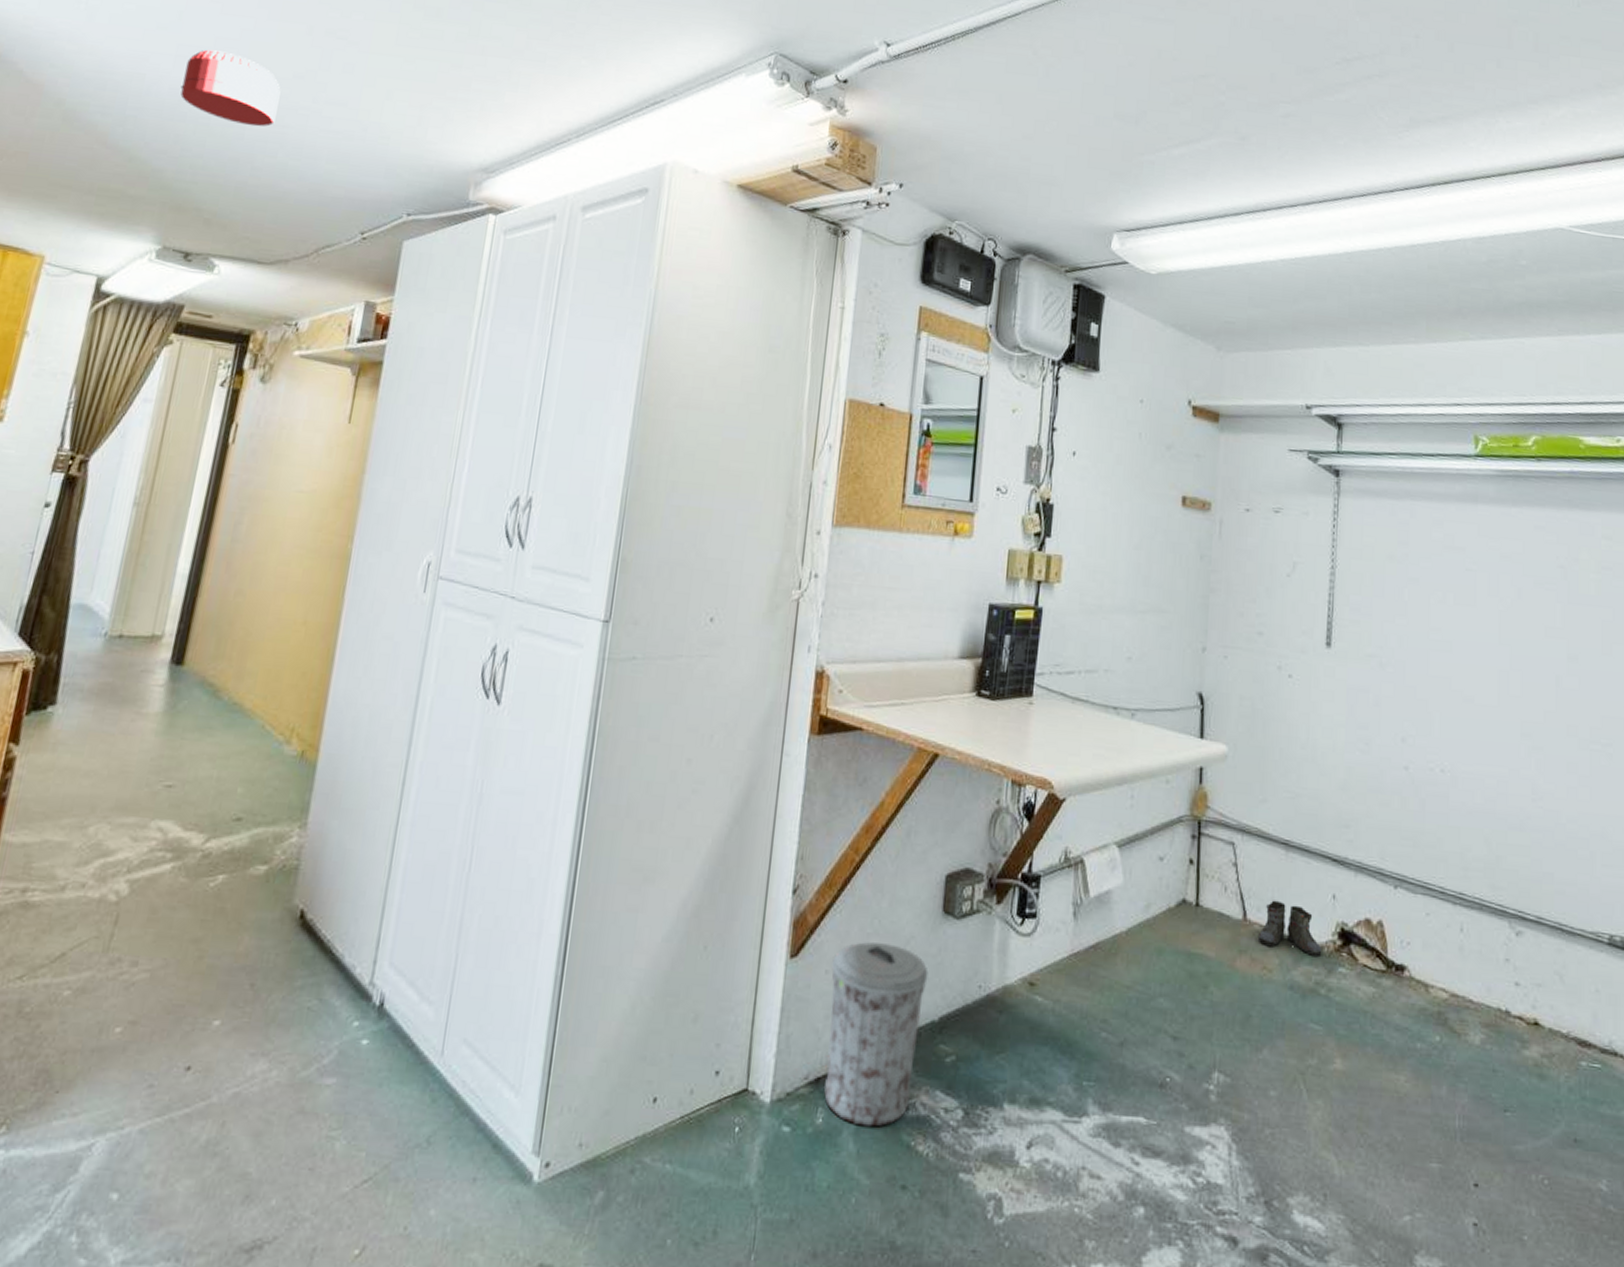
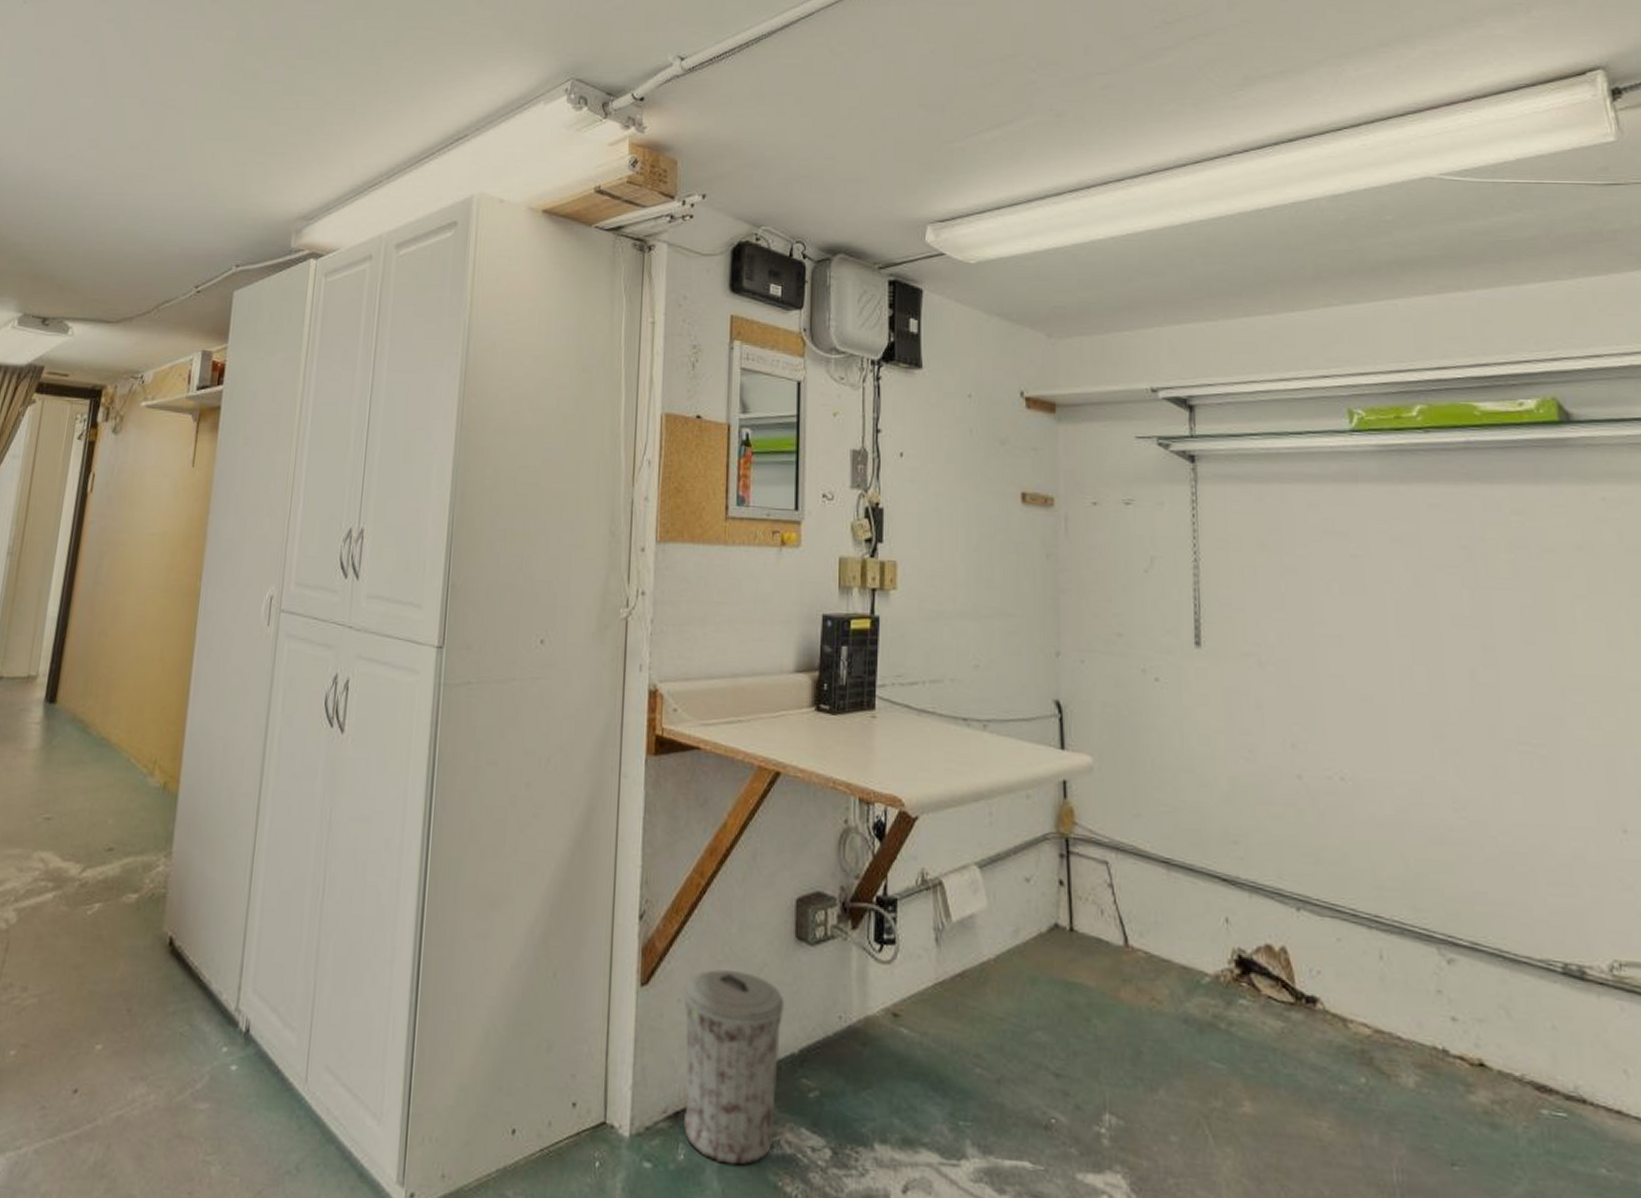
smoke detector: present [180,49,281,127] -> none [33,130,119,197]
boots: present [1255,900,1322,956] -> none [1139,924,1218,986]

